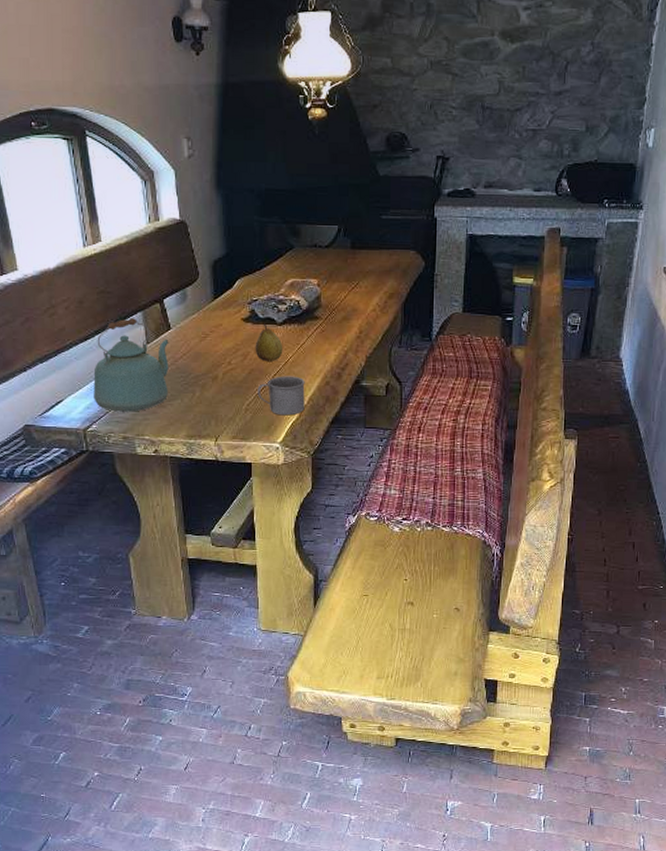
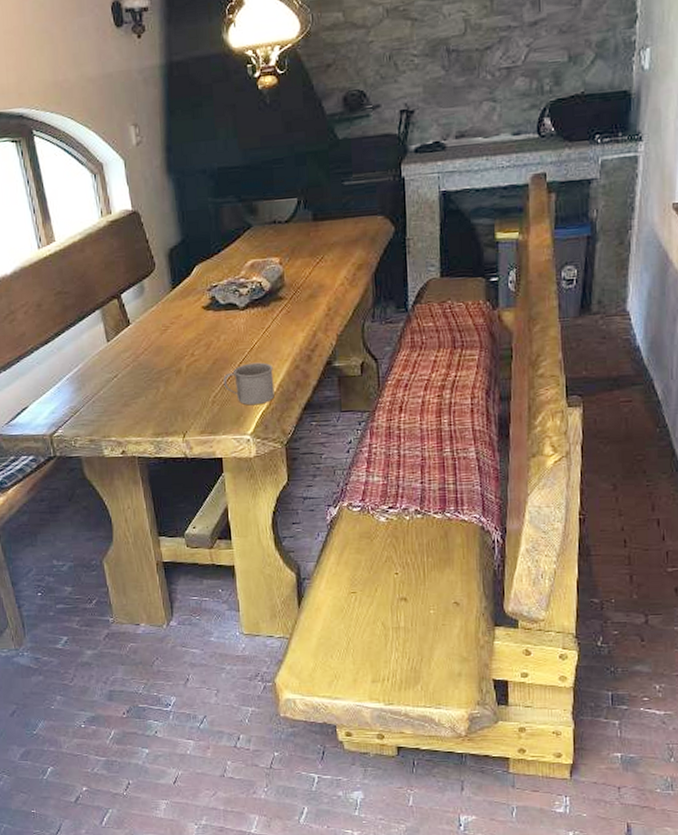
kettle: present [93,318,169,412] -> none [56,316,132,415]
fruit: present [255,322,283,361] -> none [217,308,248,349]

